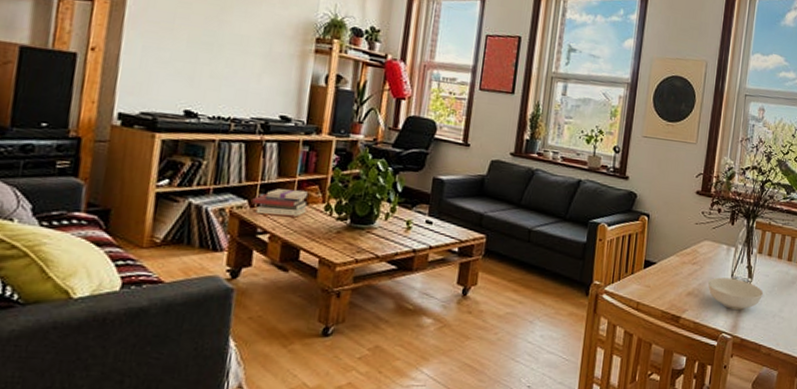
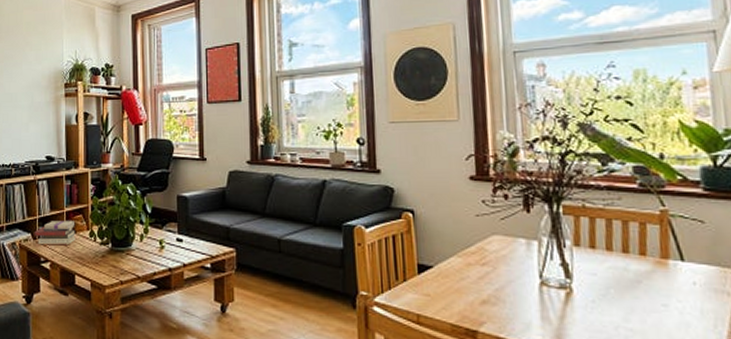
bowl: present [707,277,764,310] -> none [507,279,594,321]

